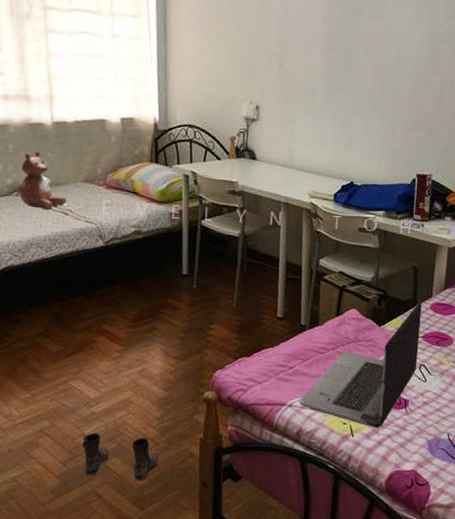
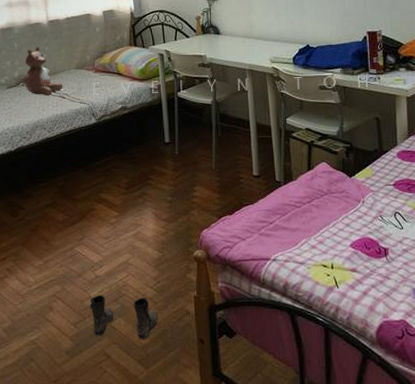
laptop computer: present [299,301,422,428] -> none [282,150,392,278]

